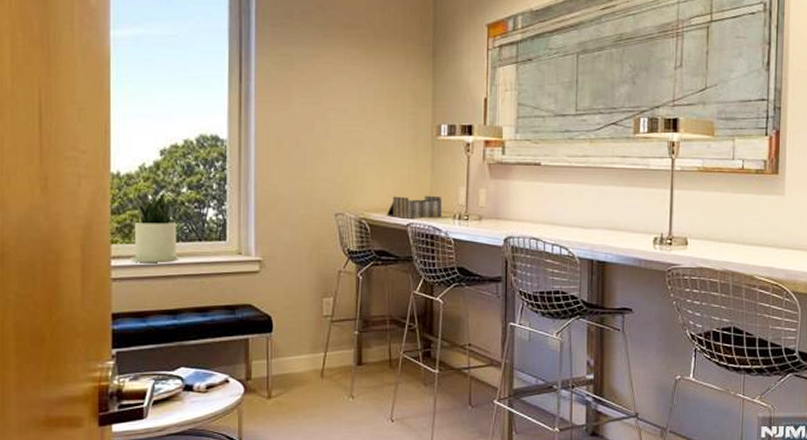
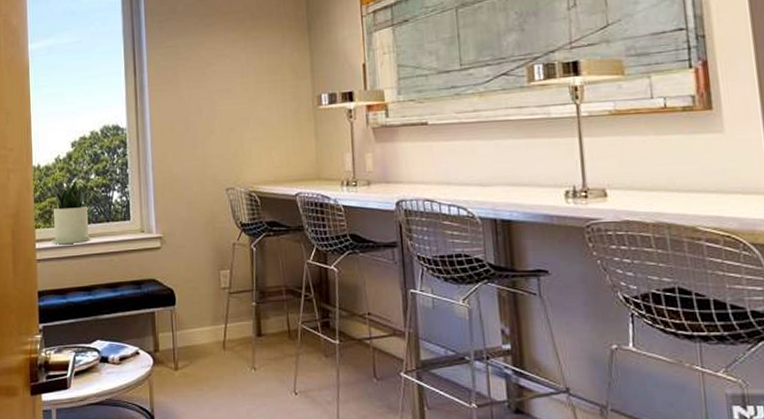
desk organizer: present [387,195,443,219] -> none [275,164,330,189]

